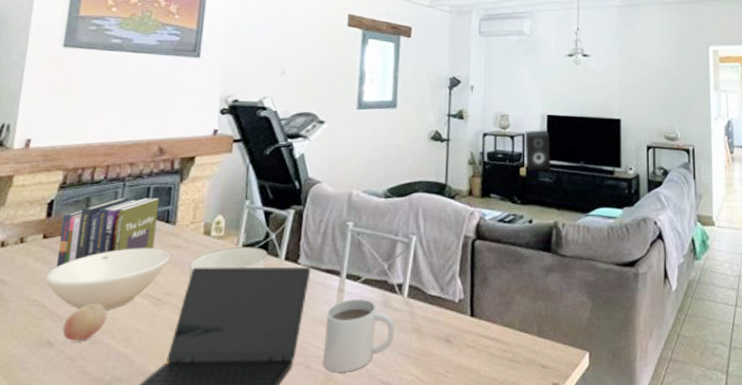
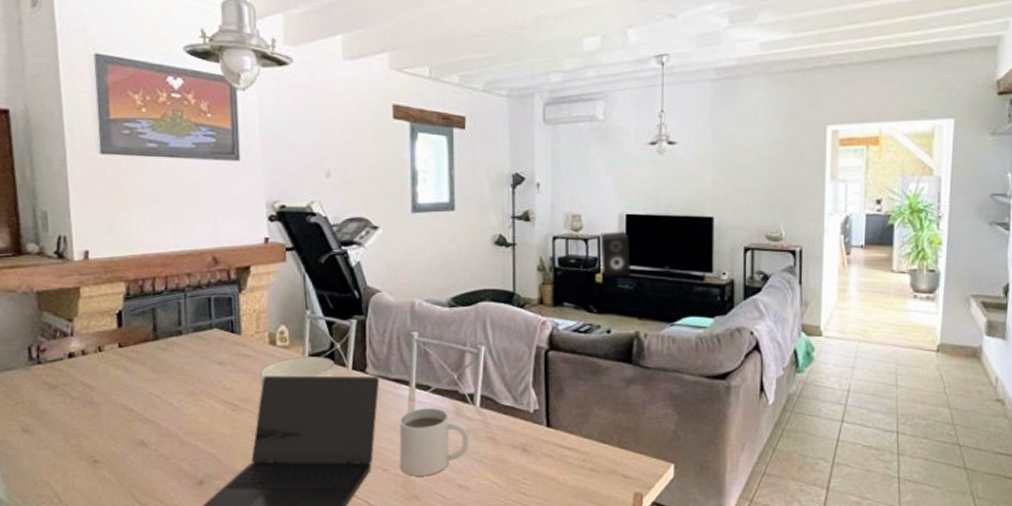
bowl: present [45,248,171,310] -> none [128,357,241,414]
books: present [57,197,160,267] -> none [133,307,224,374]
fruit: present [62,304,107,341] -> none [152,409,191,441]

